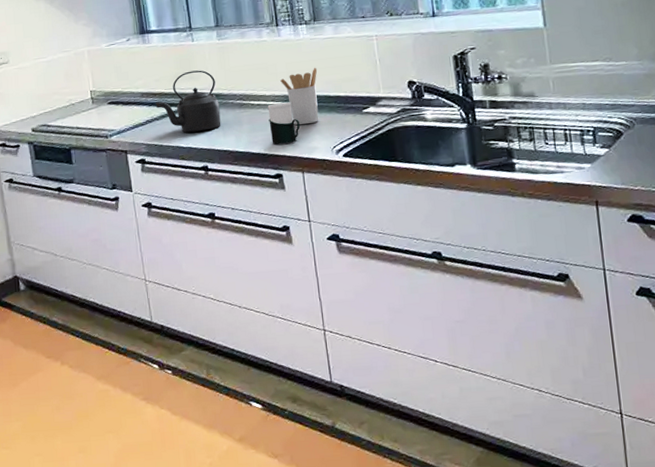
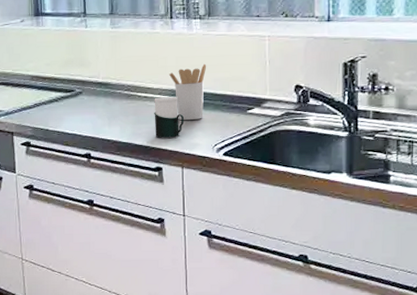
kettle: present [156,70,221,133] -> none [45,57,107,119]

